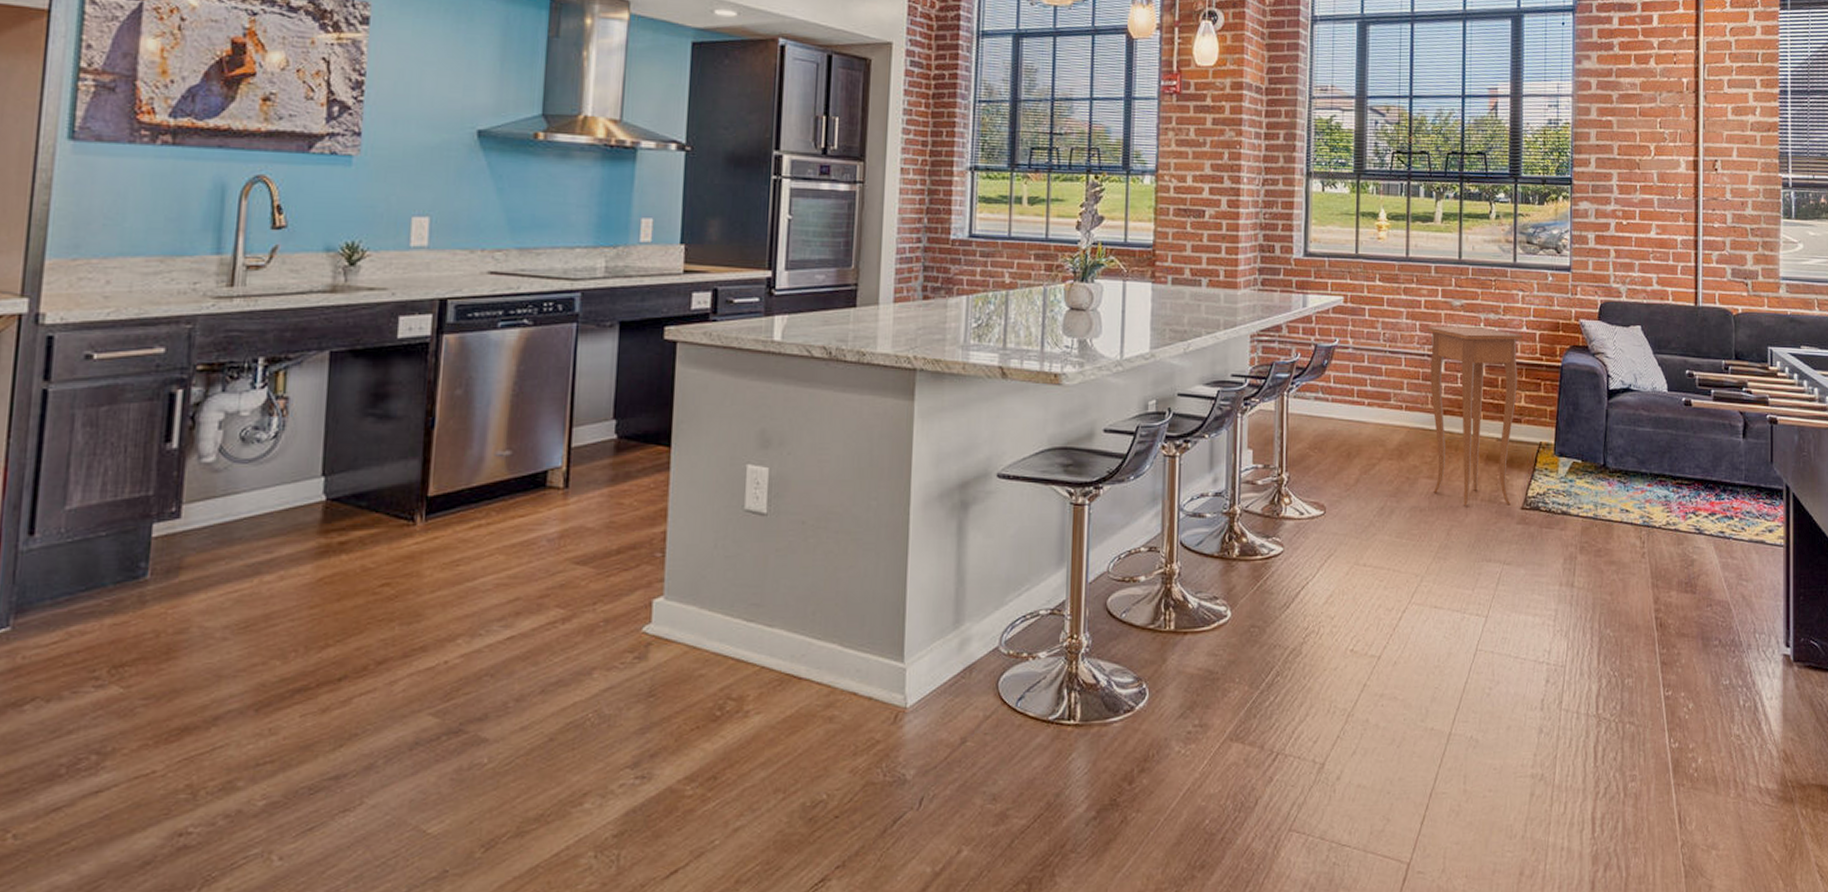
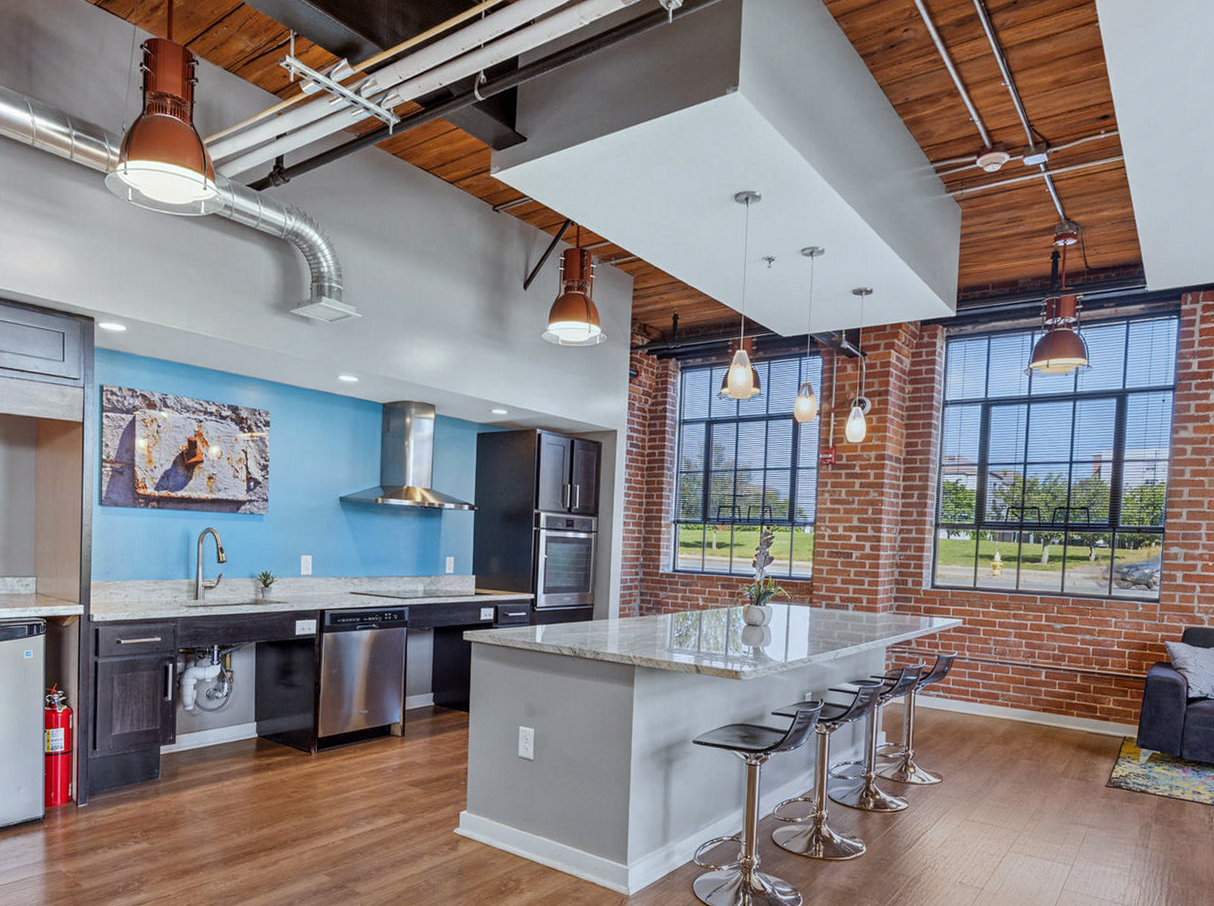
side table: present [1426,326,1524,506] -> none [1031,644,1115,782]

